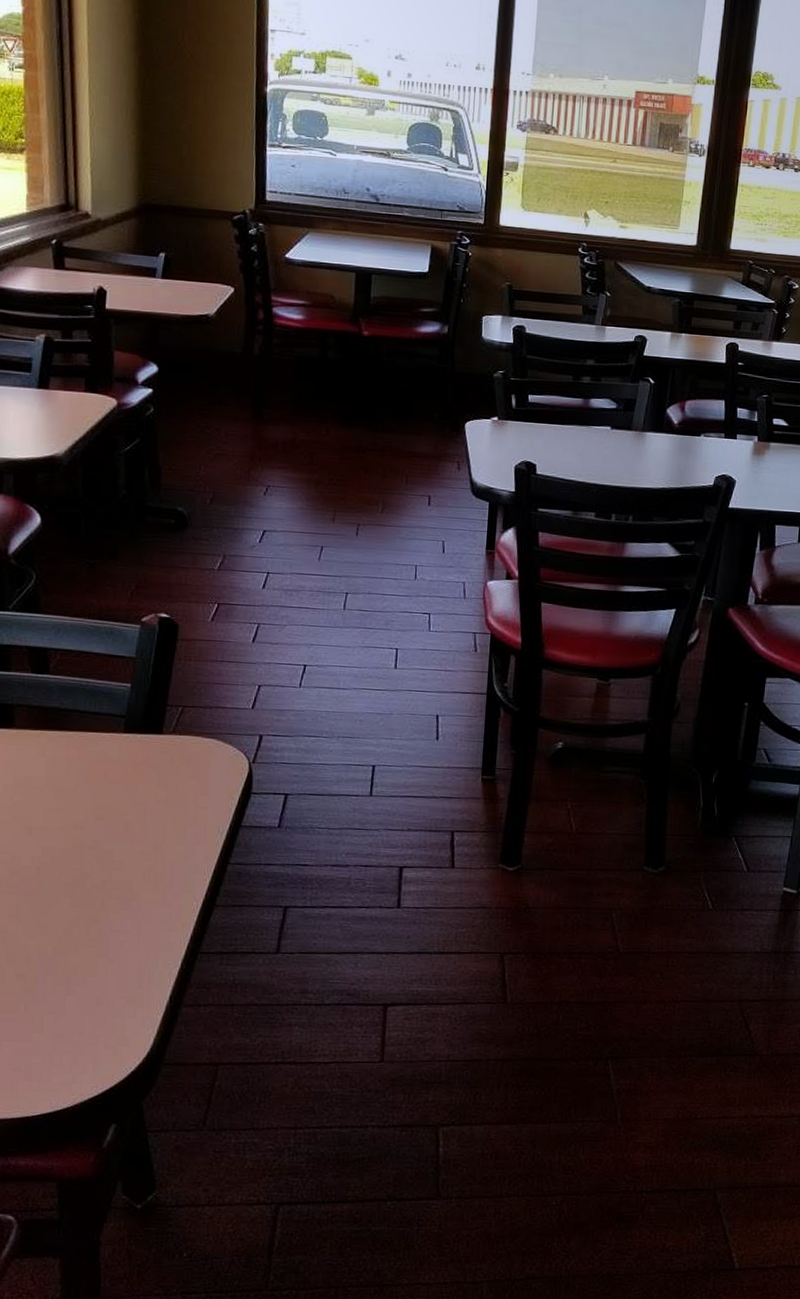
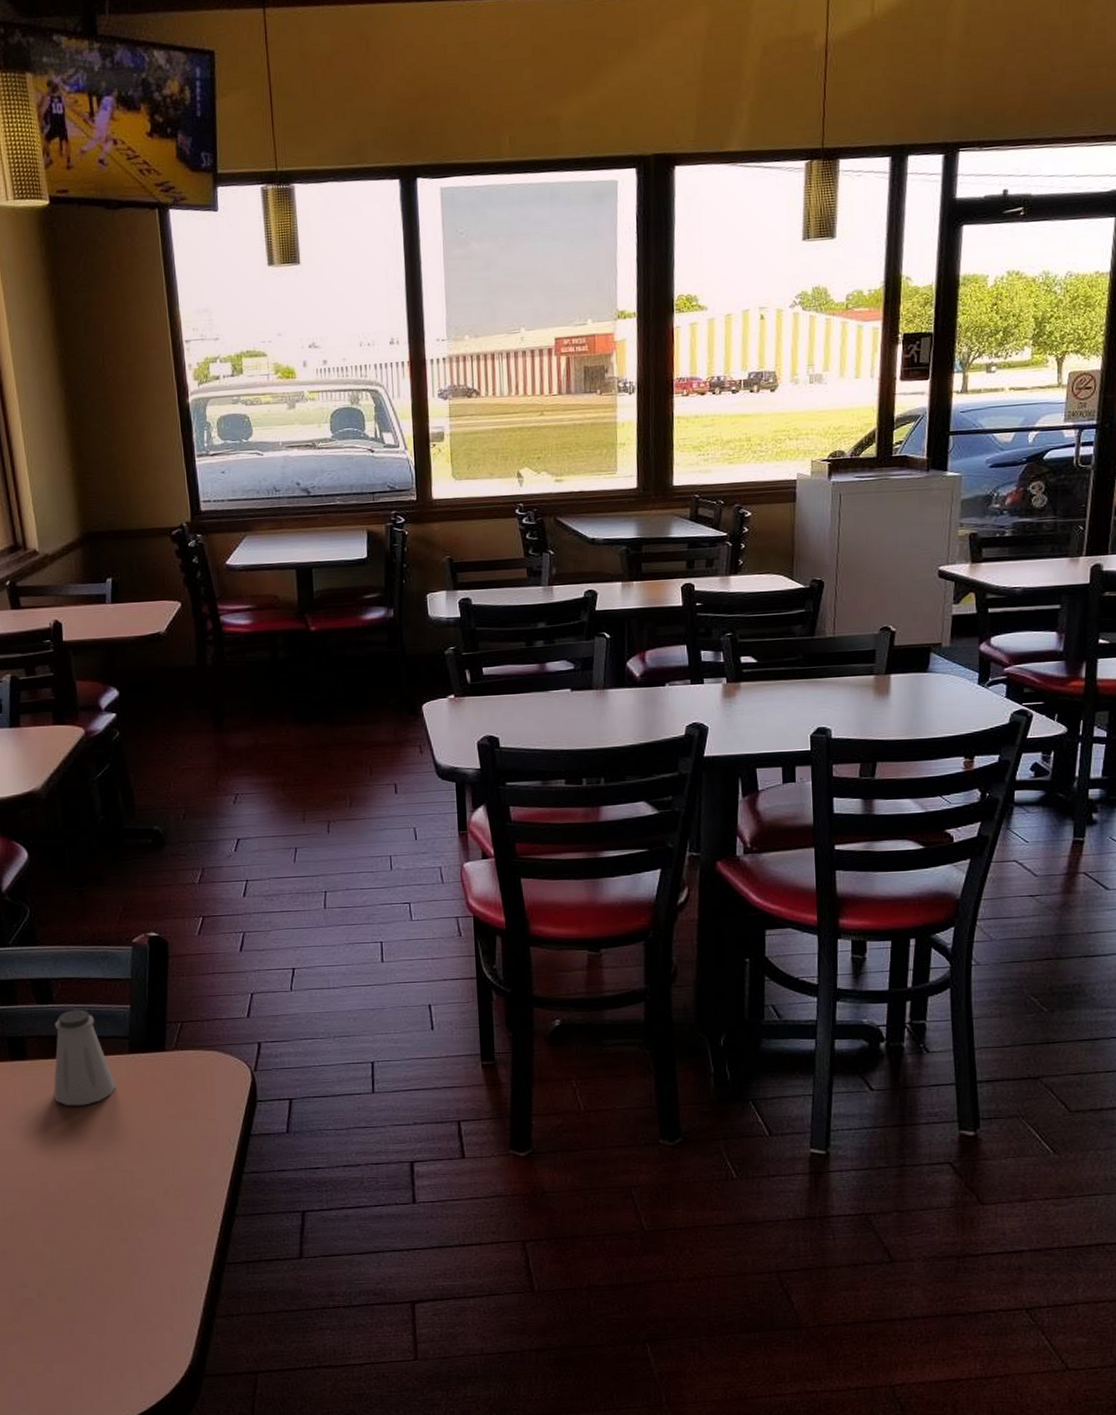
saltshaker: none [38,682,106,781] -> present [53,1009,117,1106]

